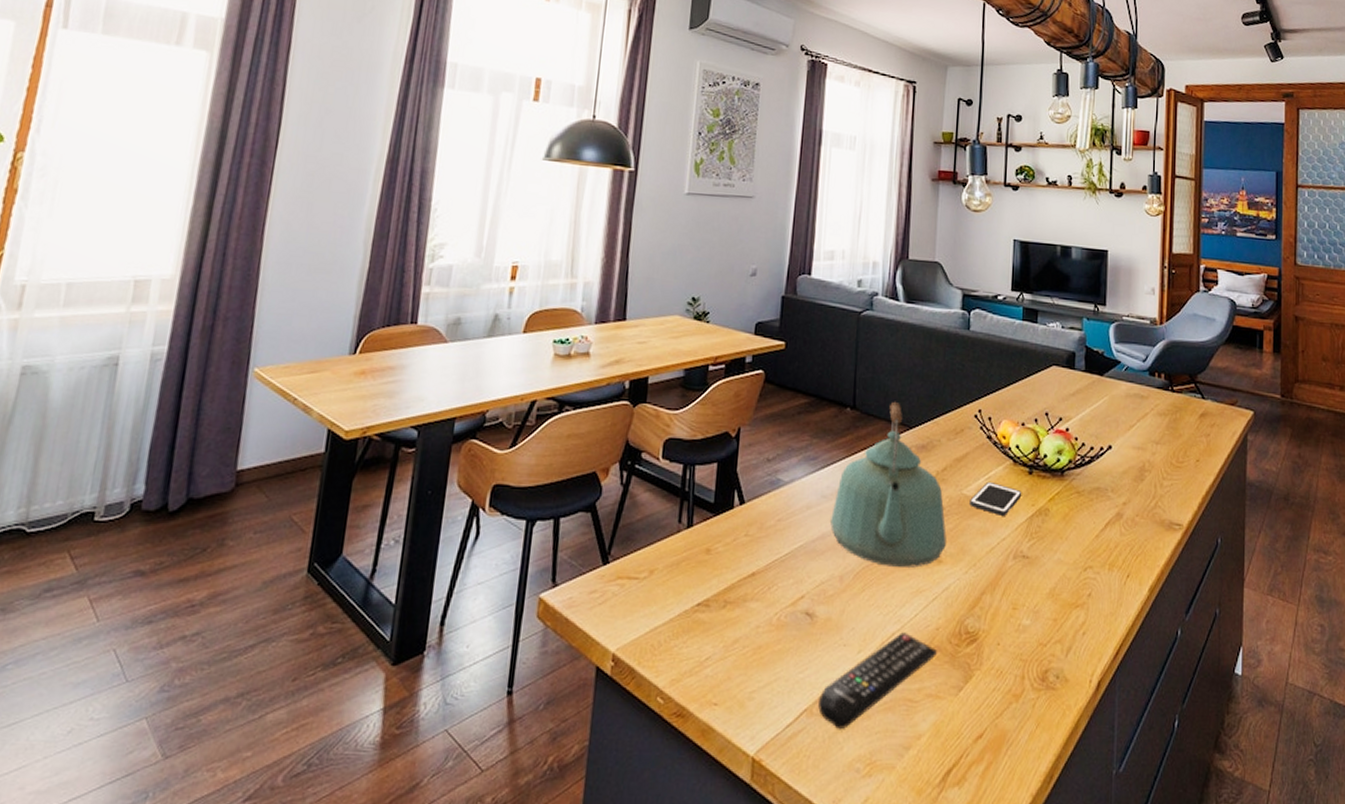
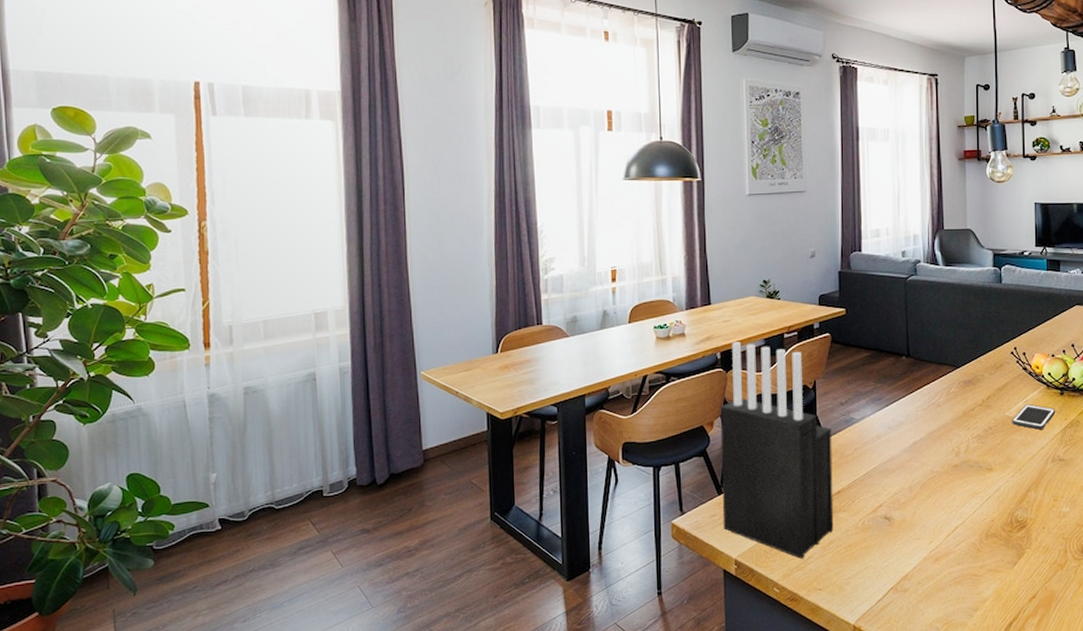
knife block: none [603,369,753,660] -> present [720,342,834,559]
remote control: present [818,632,937,729] -> none [902,525,994,600]
kettle: present [830,401,947,568] -> none [898,347,995,477]

